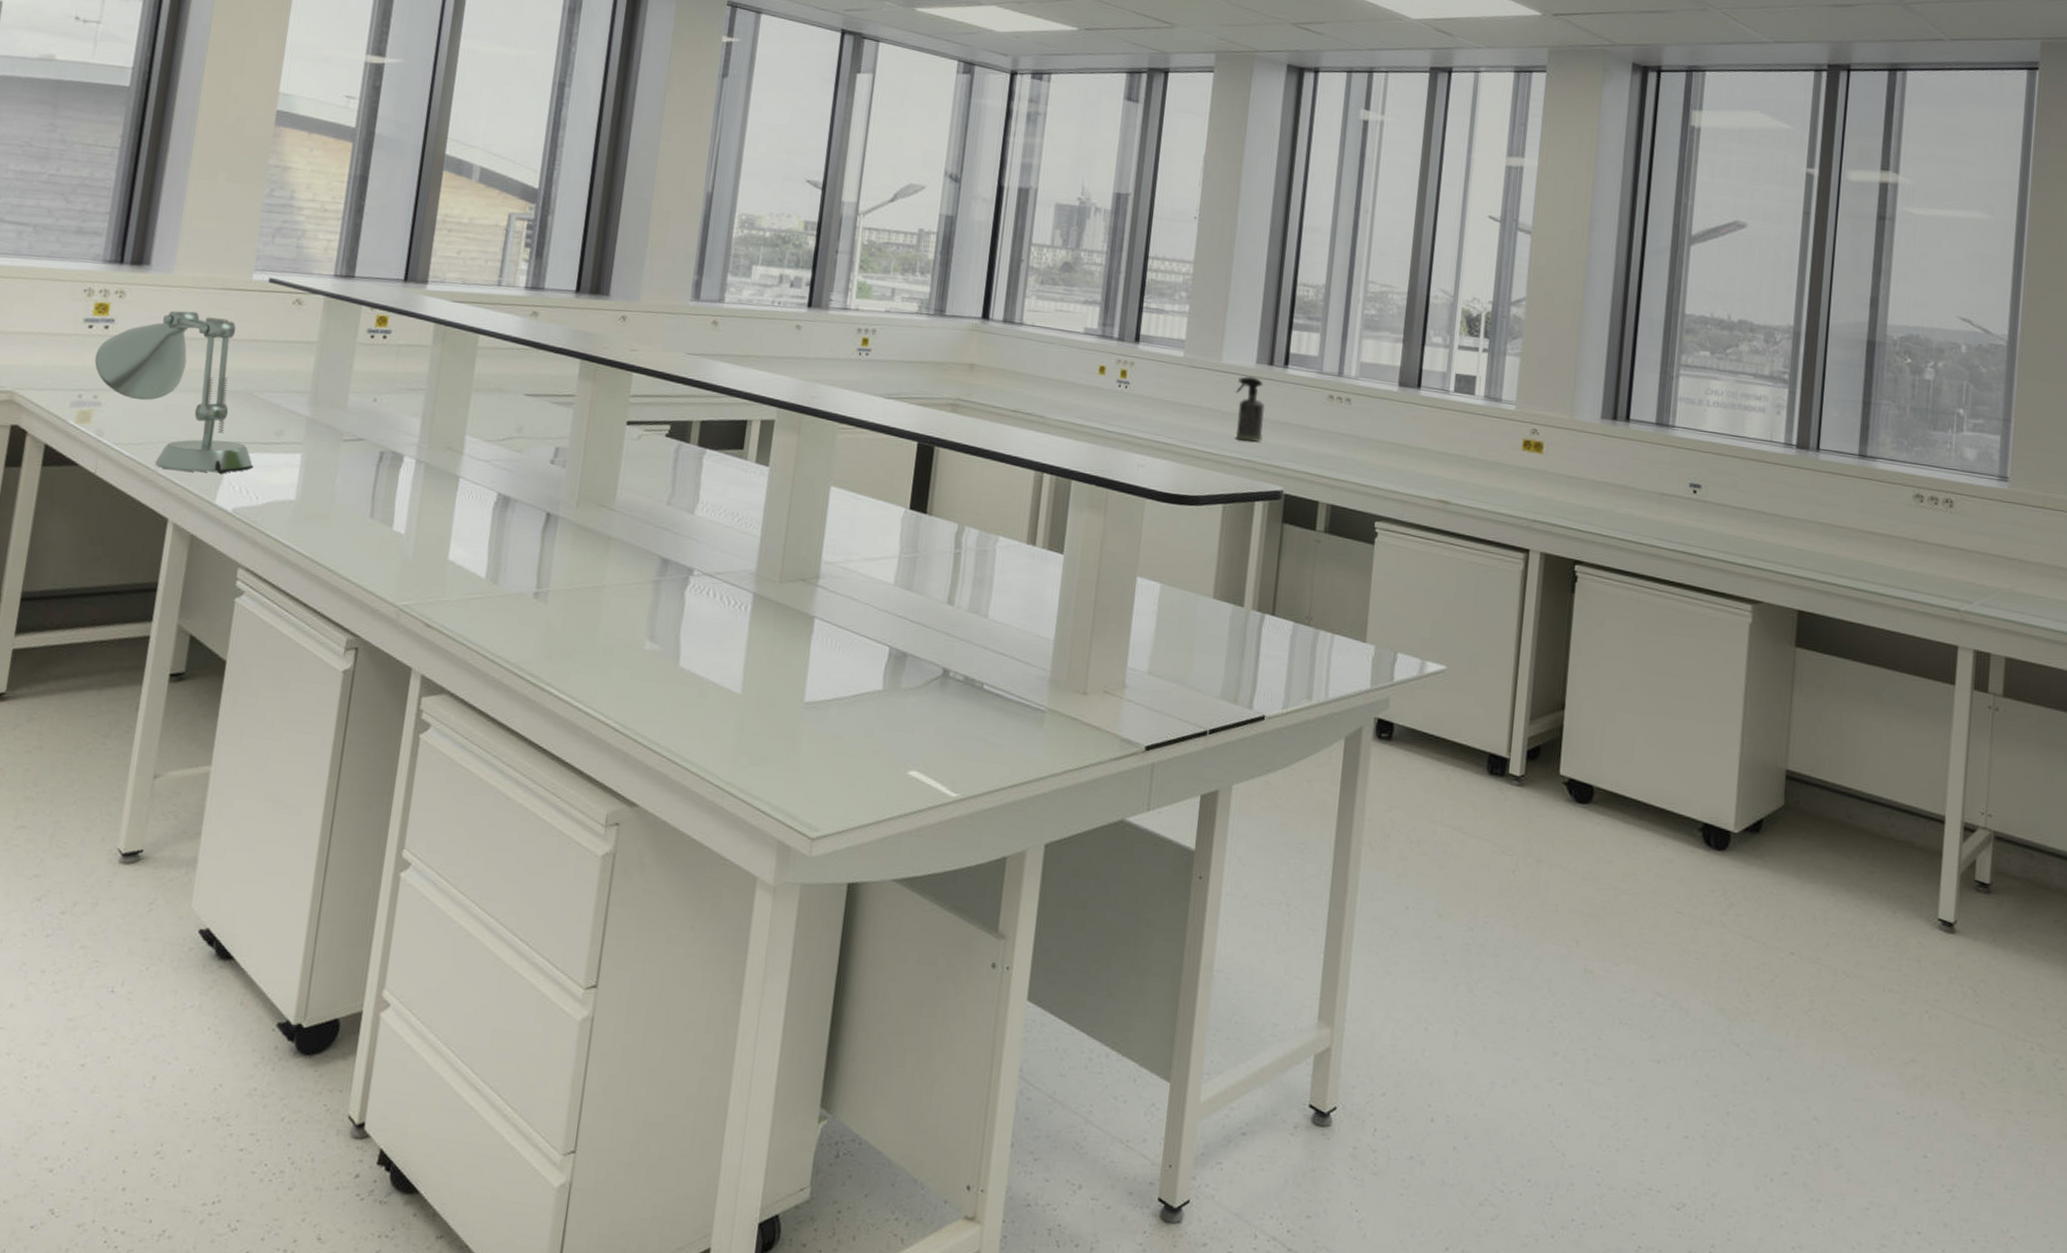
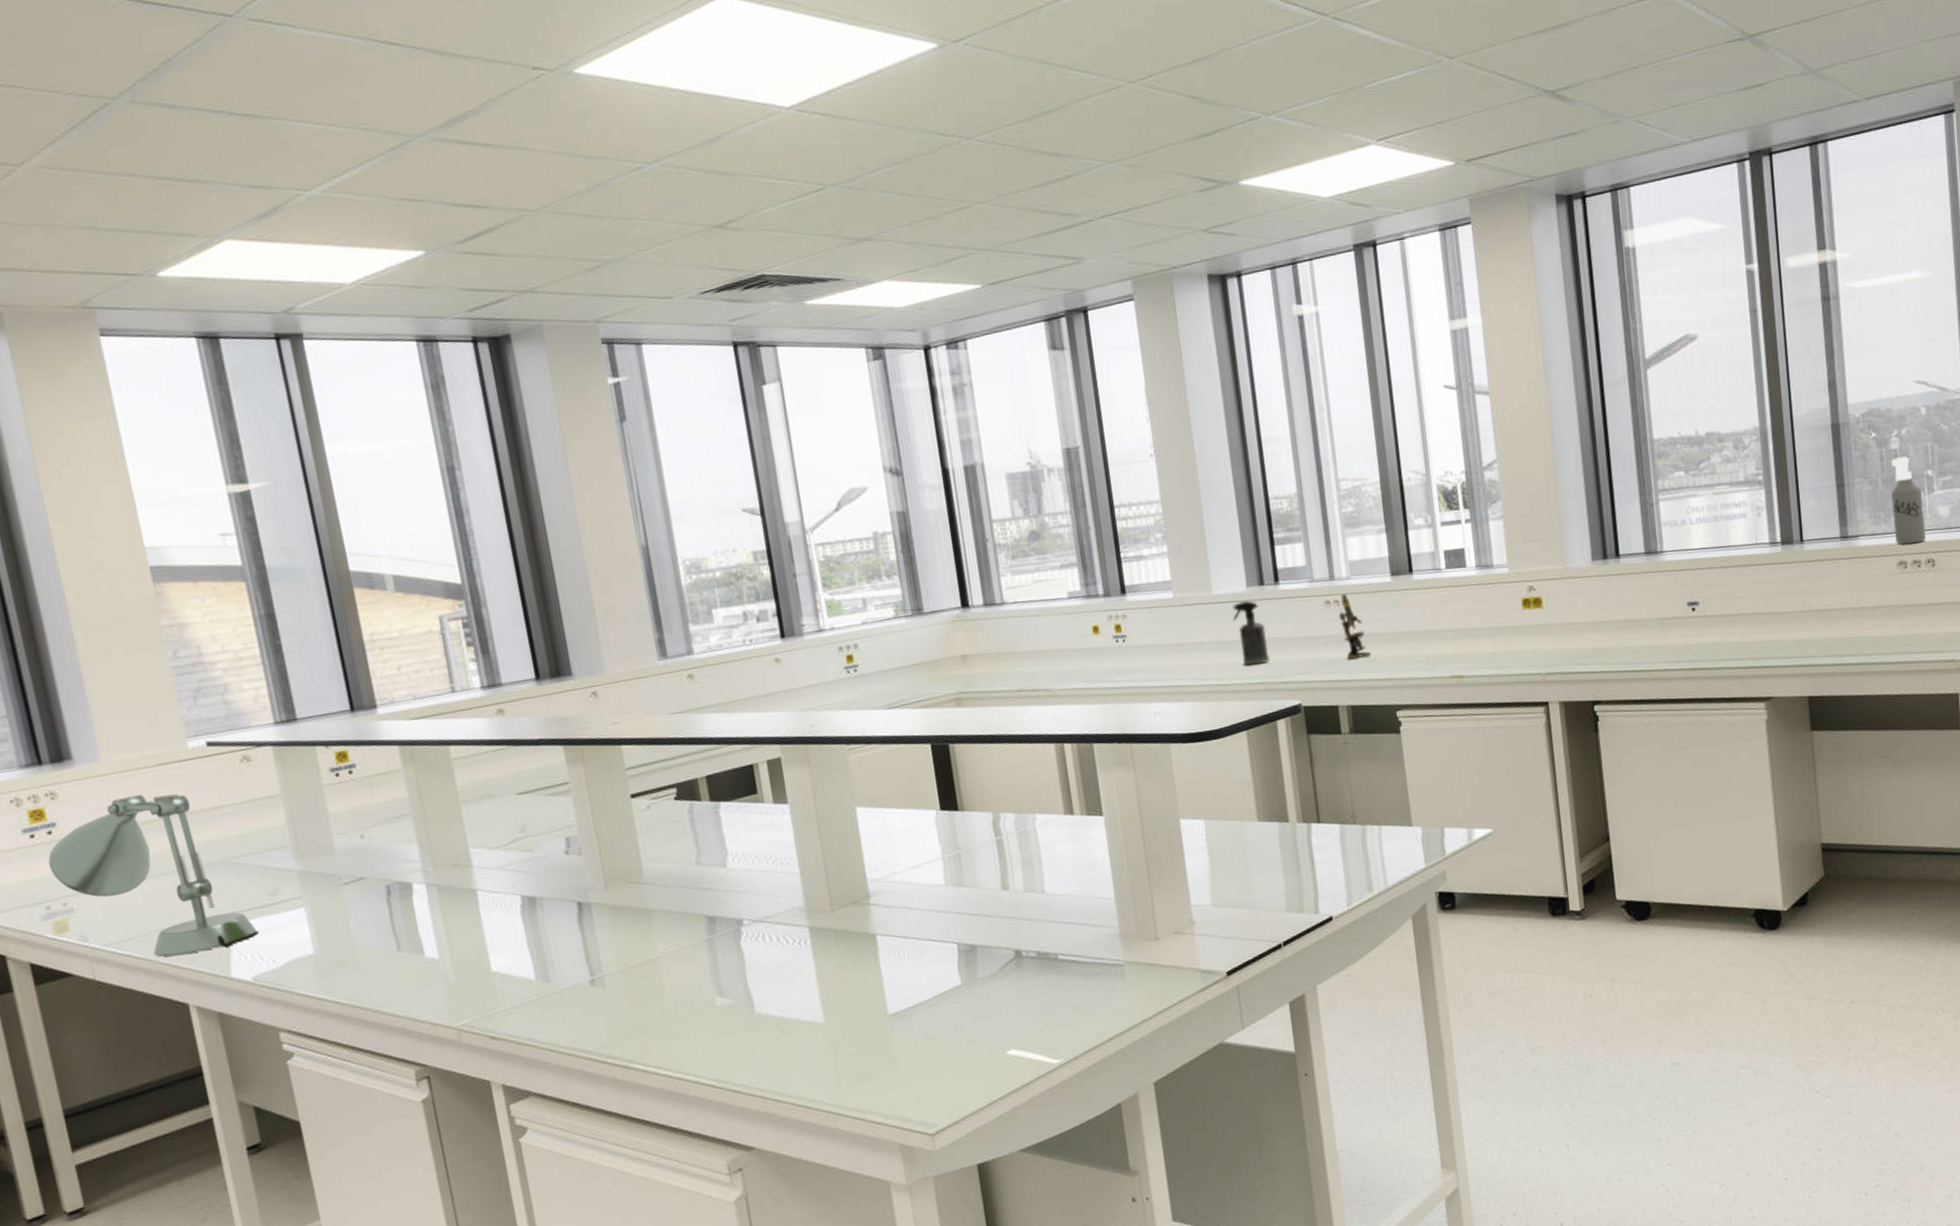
microscope: none [1337,393,1363,461] -> present [1338,594,1372,660]
spray bottle: none [1915,388,1951,480] -> present [1891,456,1926,545]

